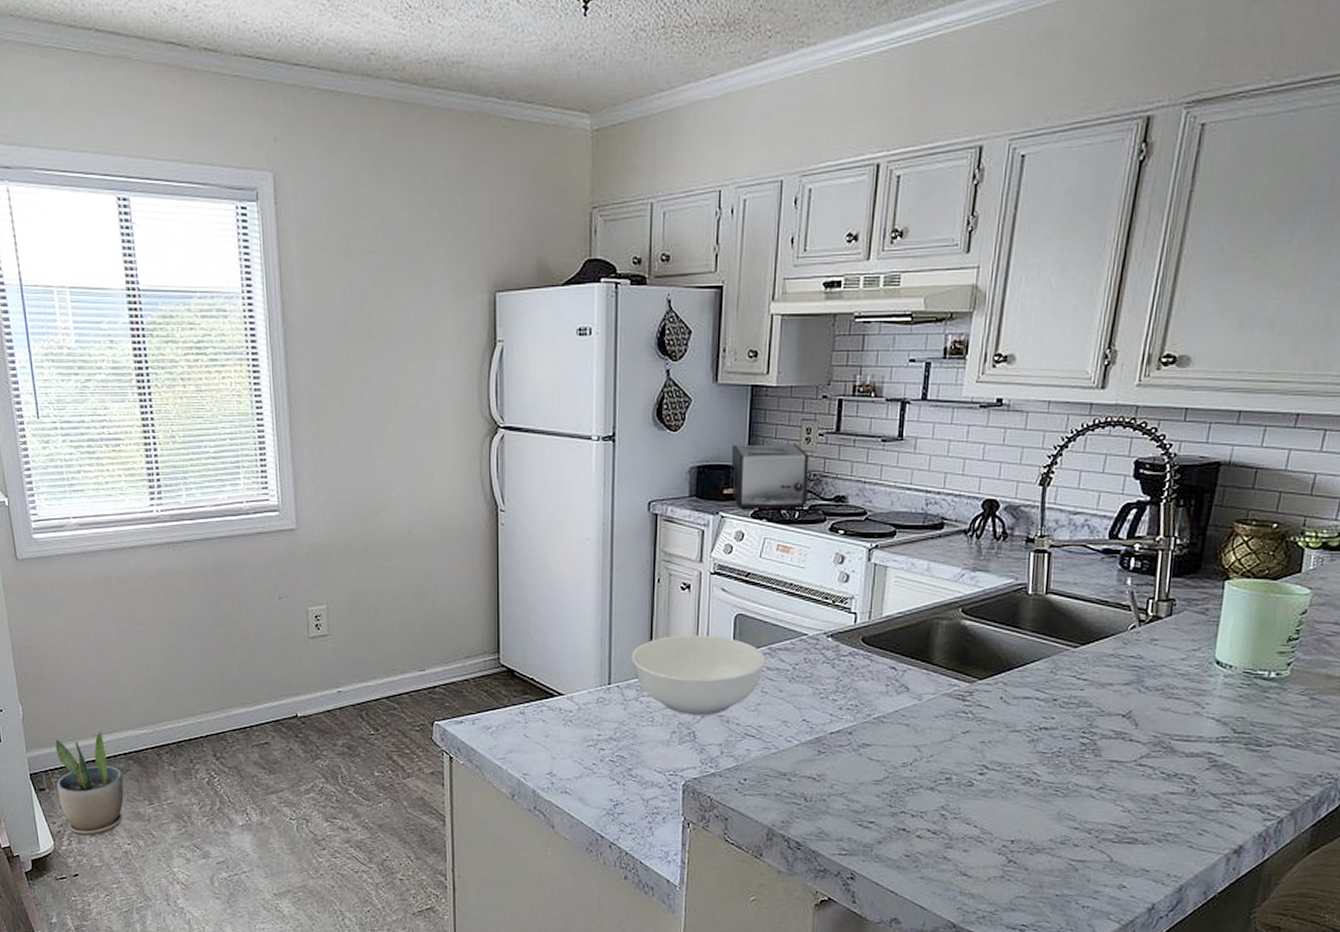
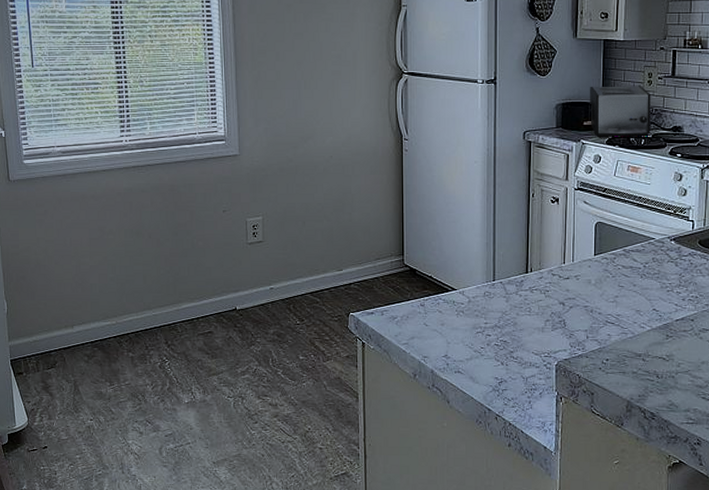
potted plant: present [55,731,124,836] -> none [33,323,89,413]
bowl: present [631,635,766,716] -> none [512,239,621,307]

